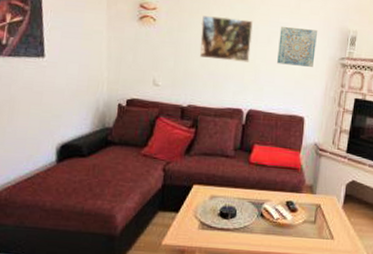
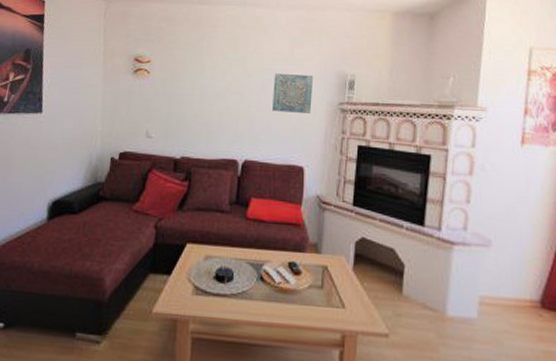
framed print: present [199,16,253,63] -> none [192,66,247,111]

